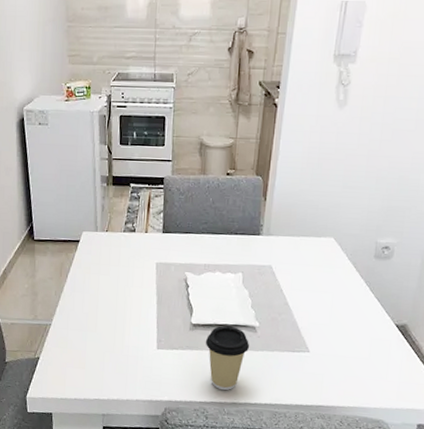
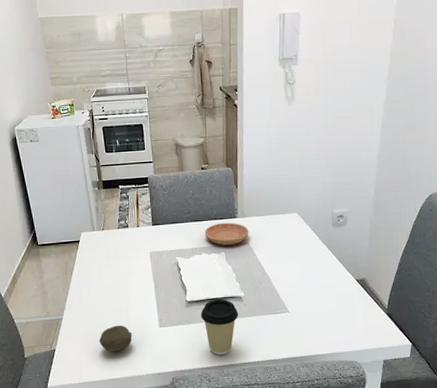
fruit: none [87,340,126,370] -> present [98,325,132,352]
saucer: none [221,238,274,266] -> present [204,222,249,246]

